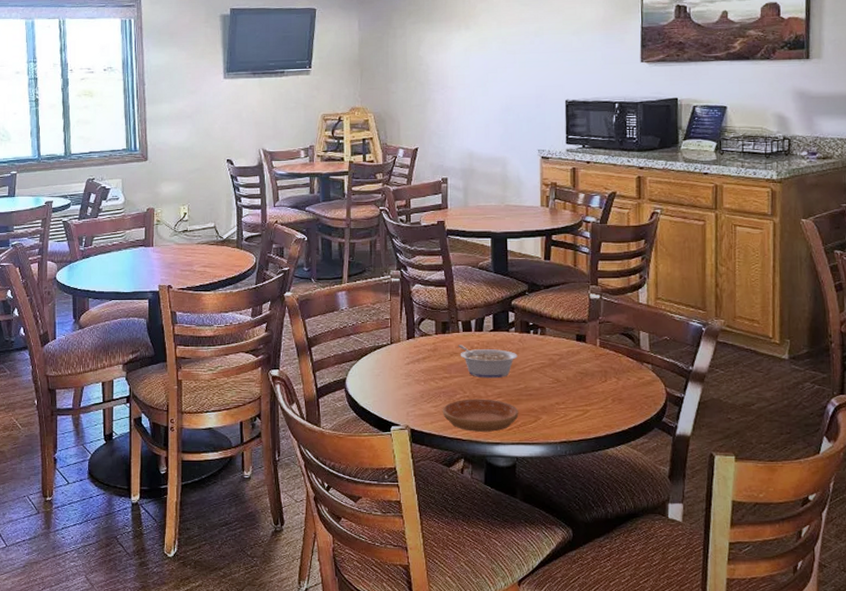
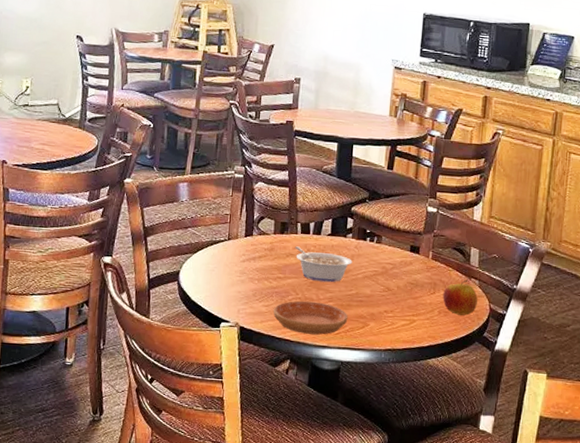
apple: none [615,364,652,401] -> present [443,279,478,316]

